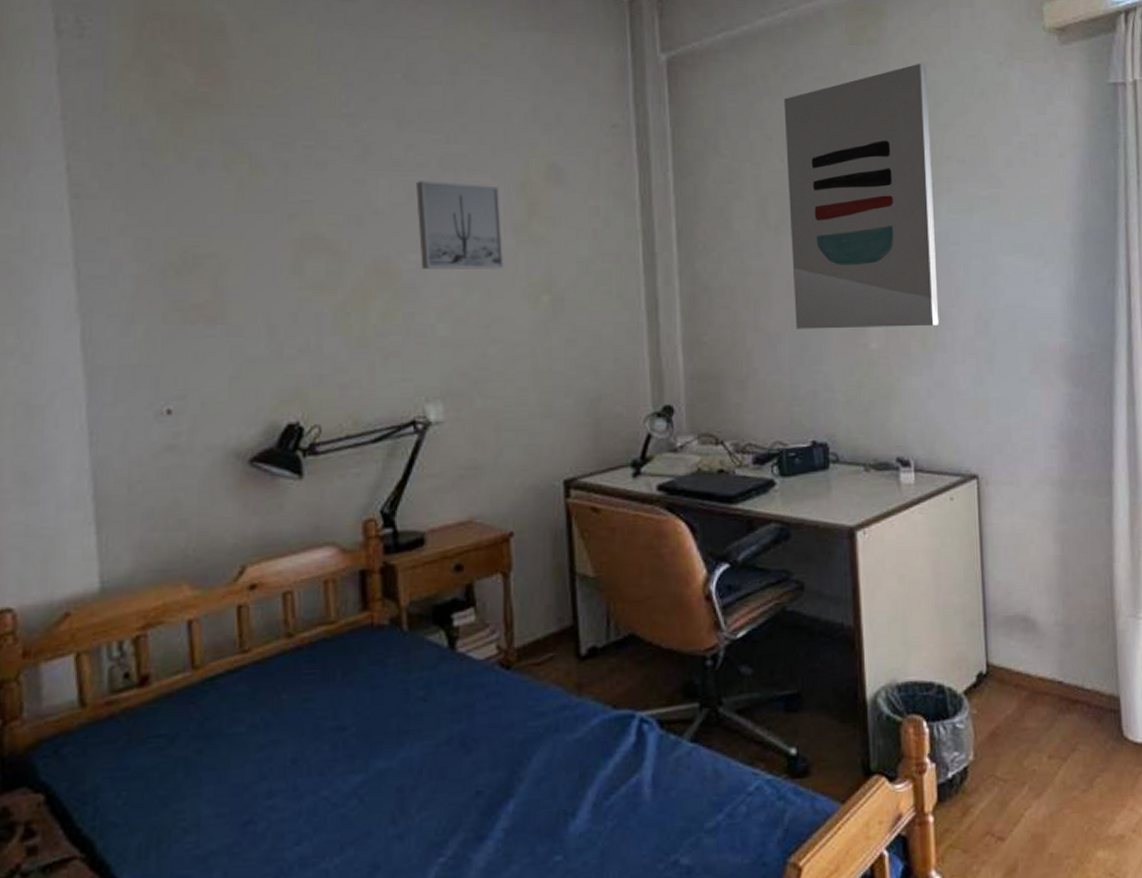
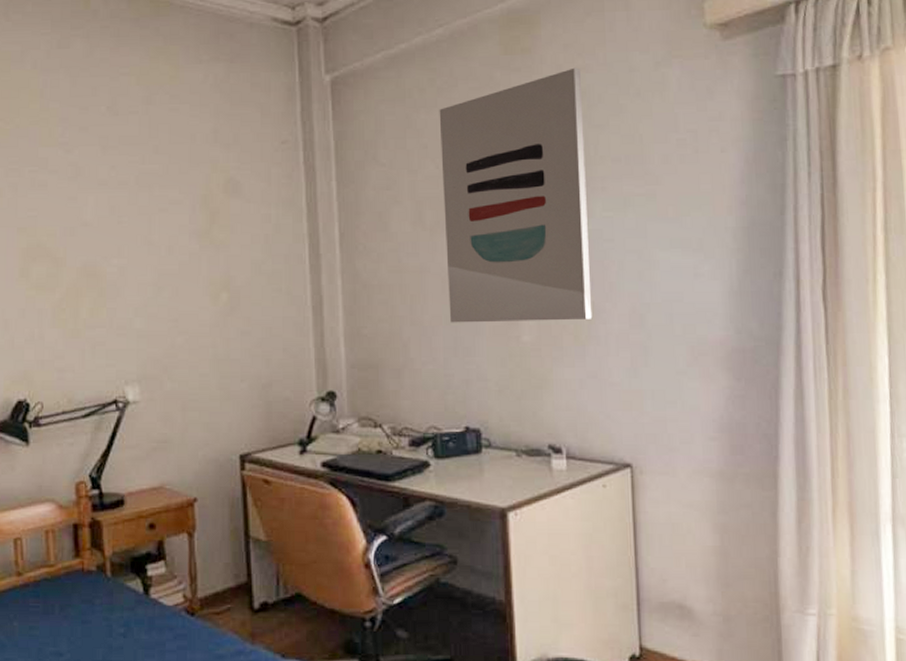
wall art: present [416,181,503,269] -> none [118,196,189,272]

